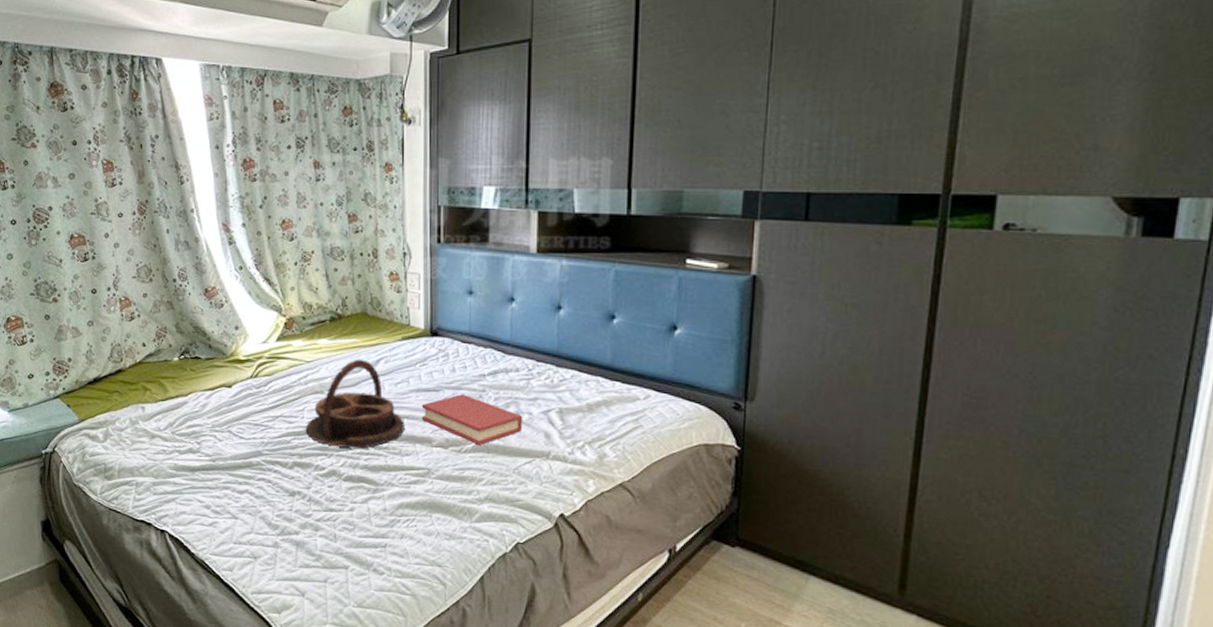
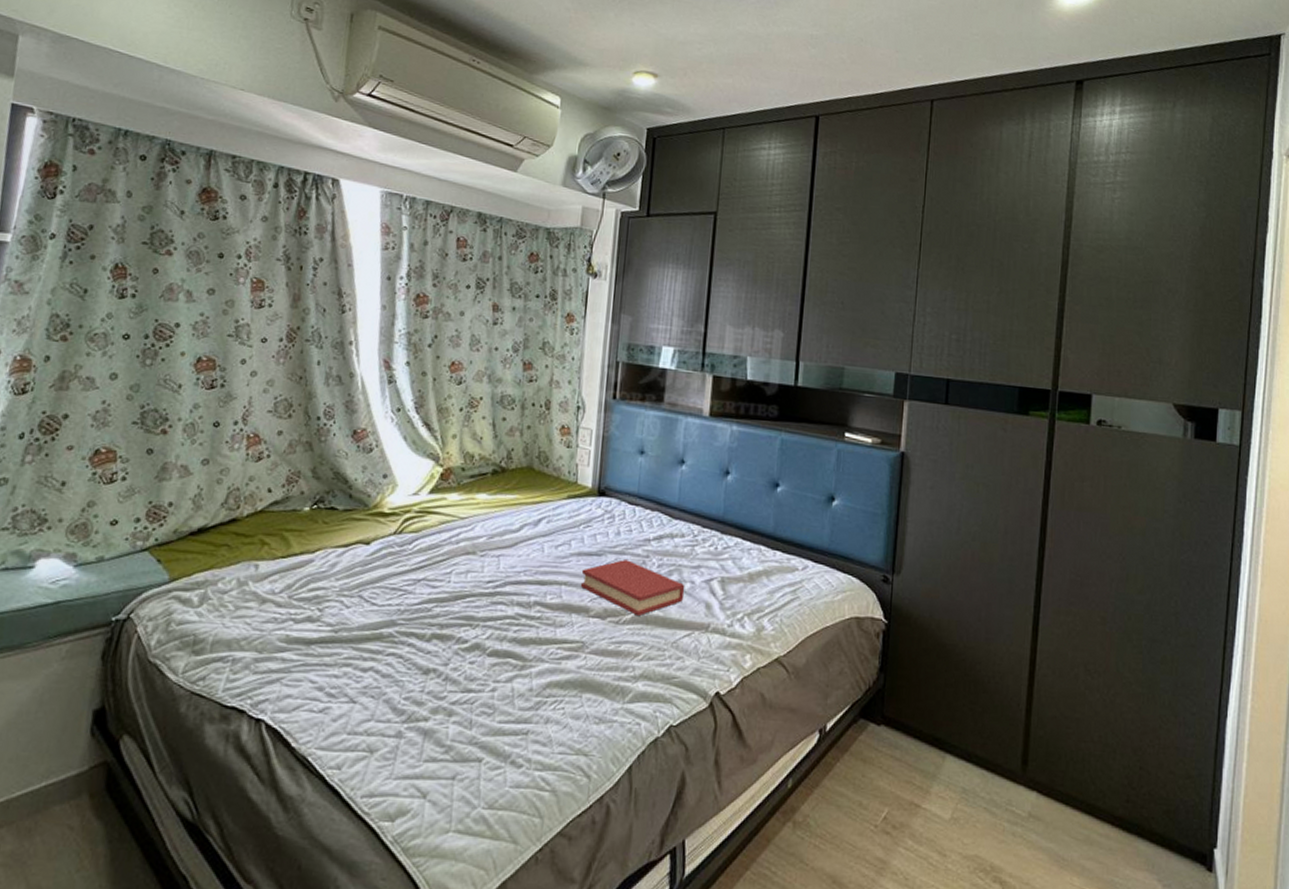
serving tray: present [305,359,404,449] -> none [450,517,562,619]

